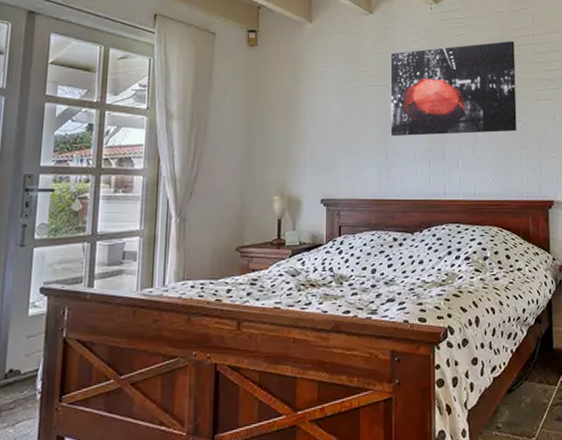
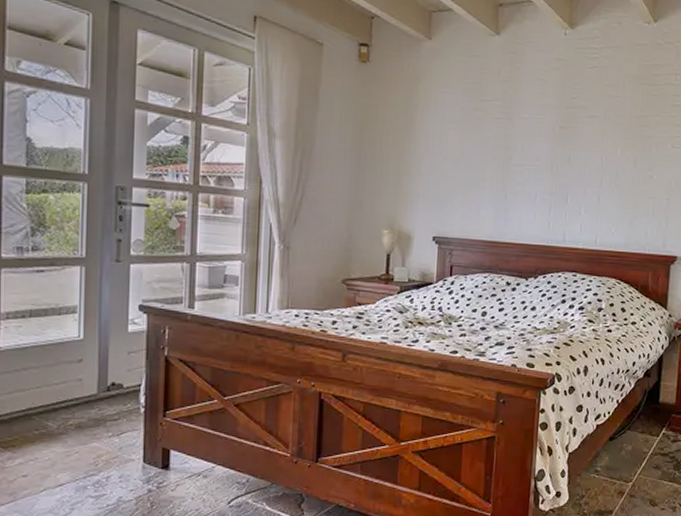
wall art: present [390,41,517,136] -> none [510,78,654,180]

